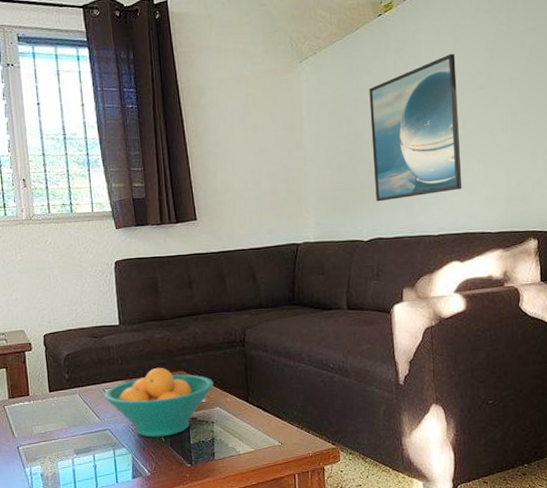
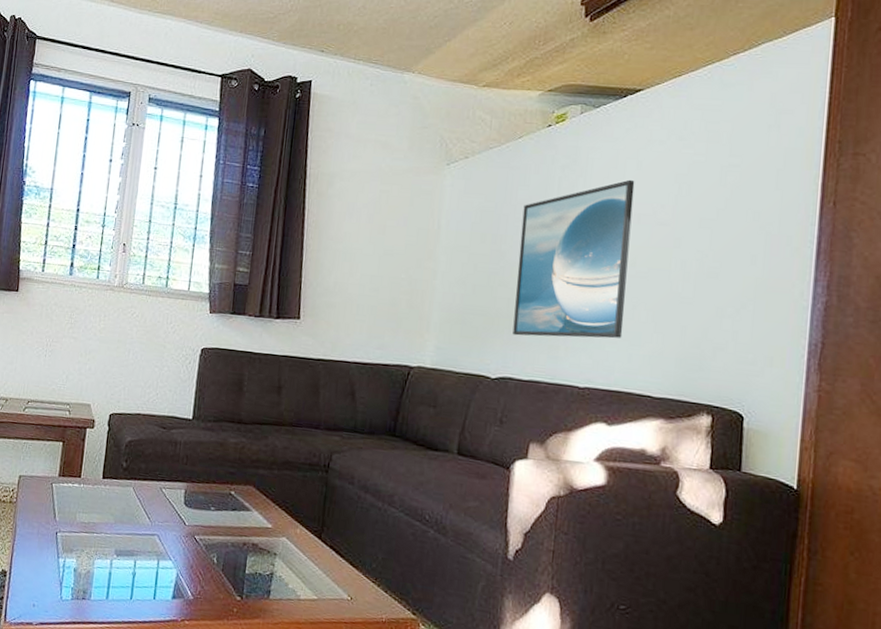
fruit bowl: present [103,367,214,438] -> none [159,476,285,559]

